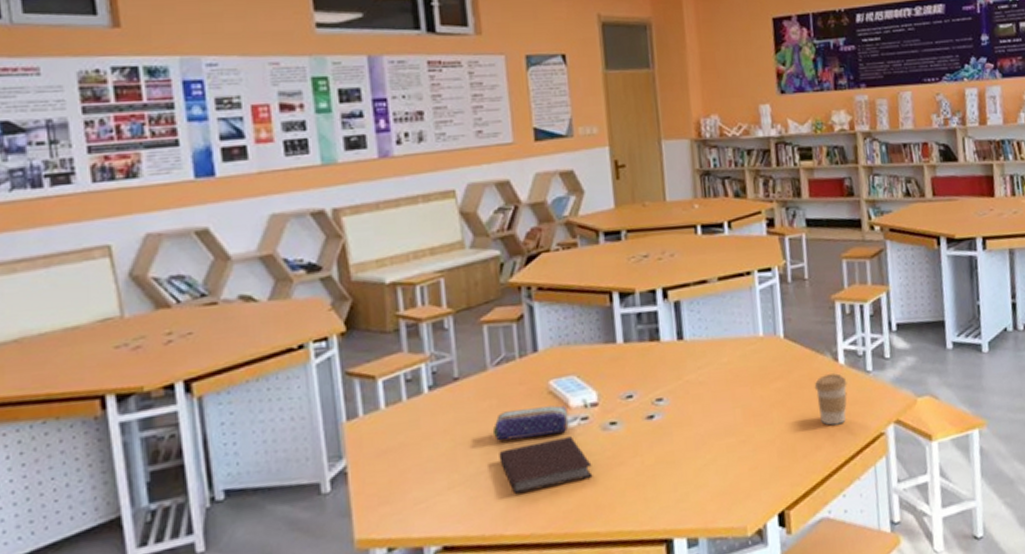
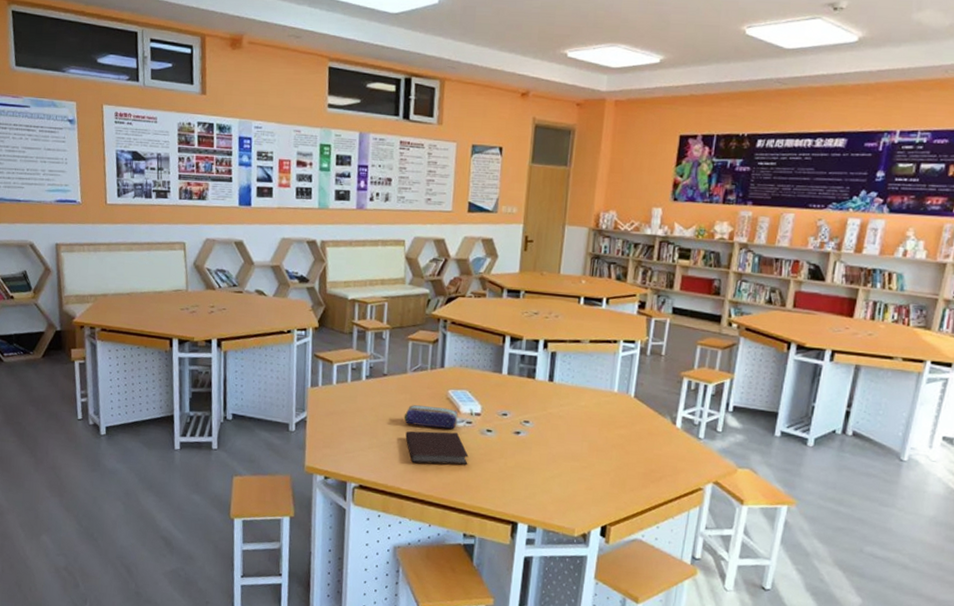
coffee cup: present [814,373,847,426] -> none [651,433,680,474]

